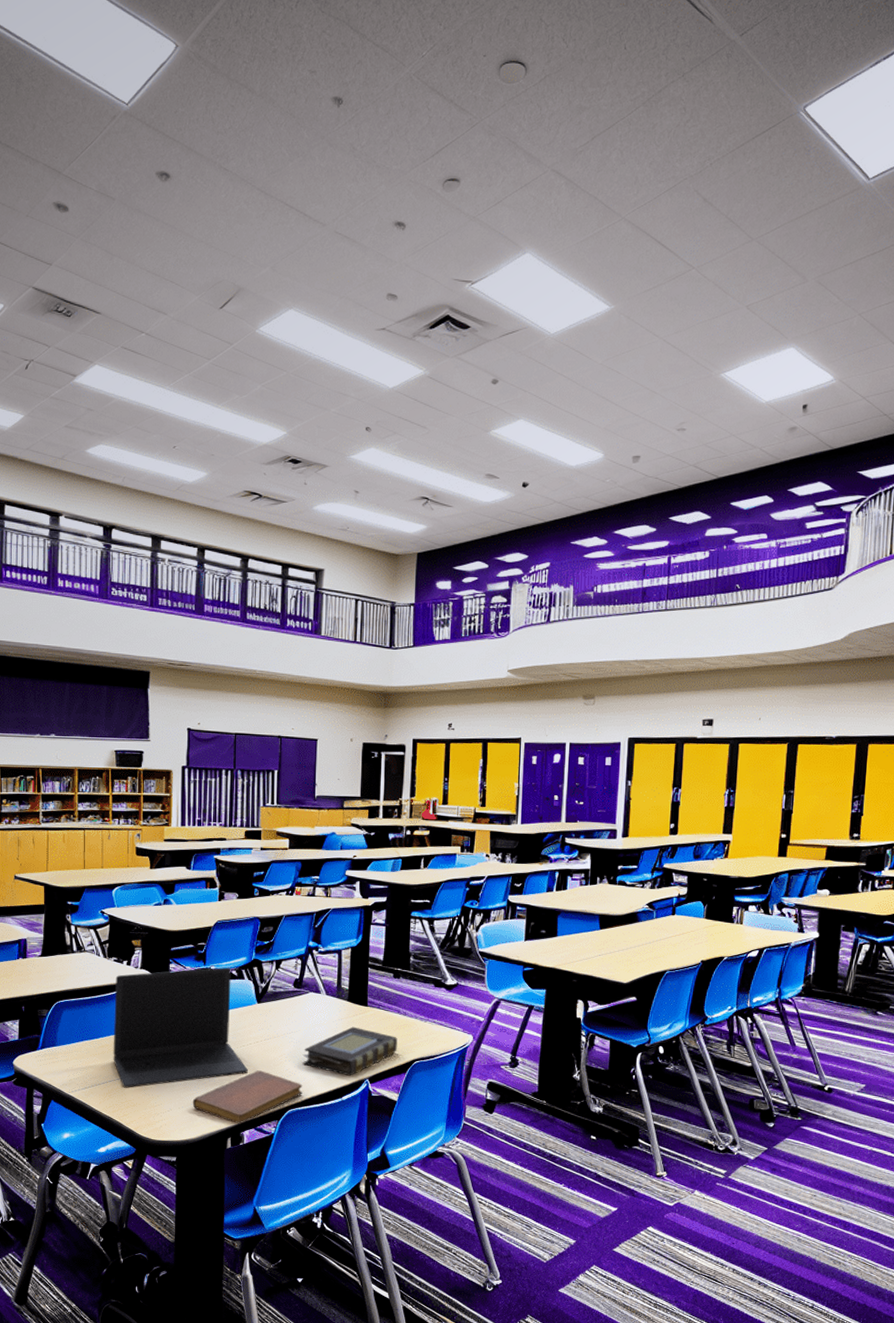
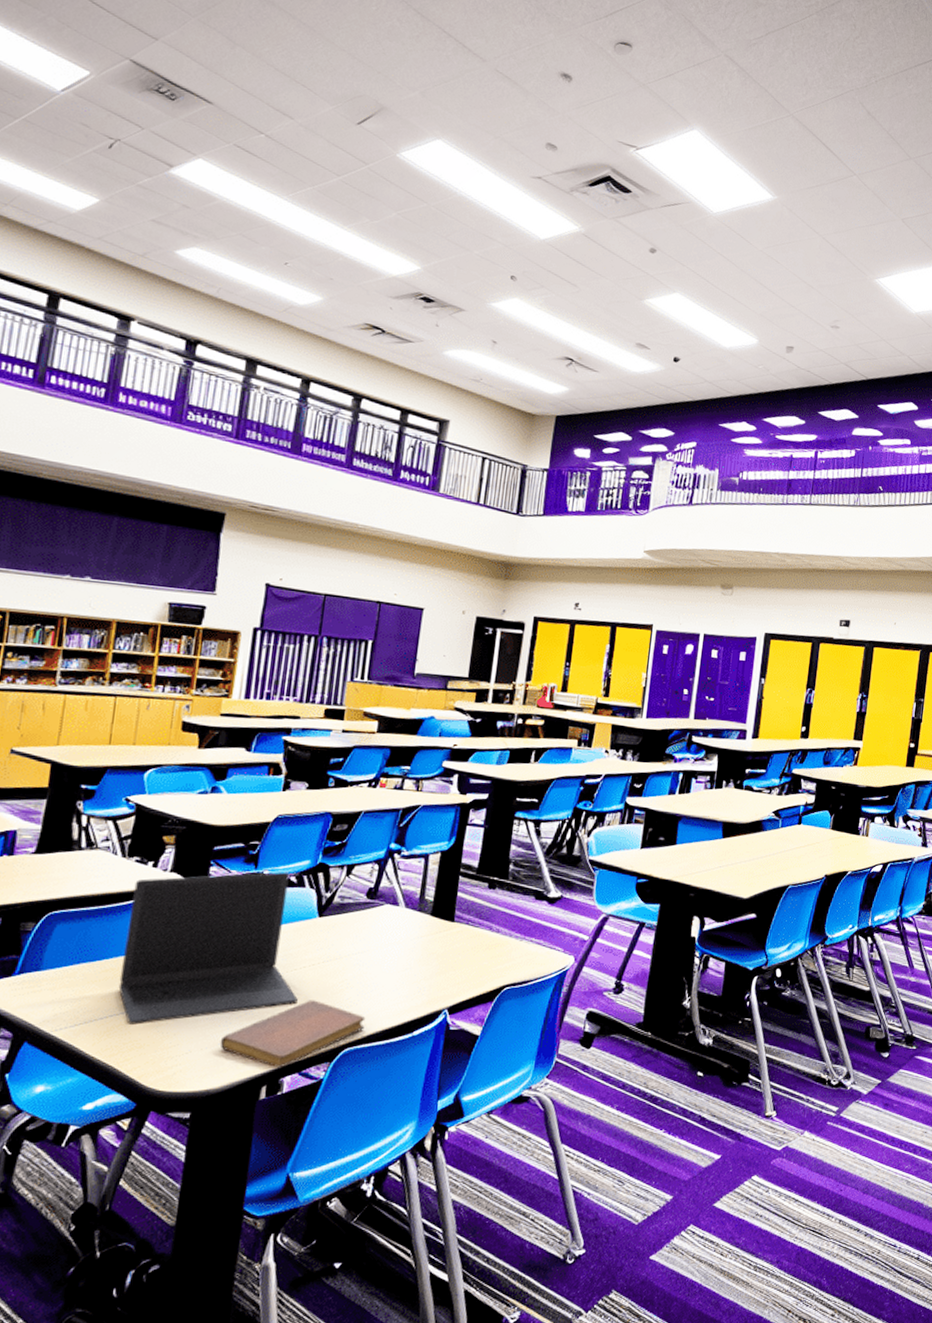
book: present [302,1026,397,1076] -> none [369,946,486,1006]

